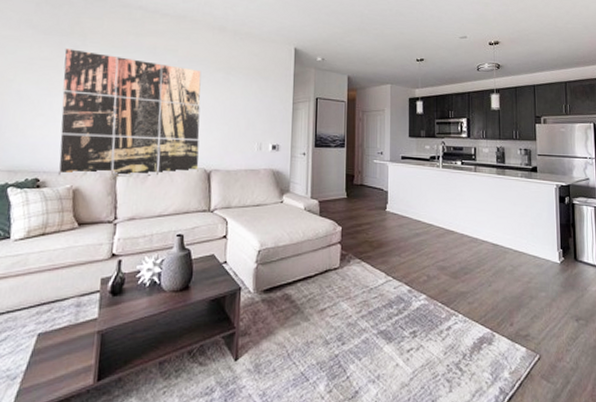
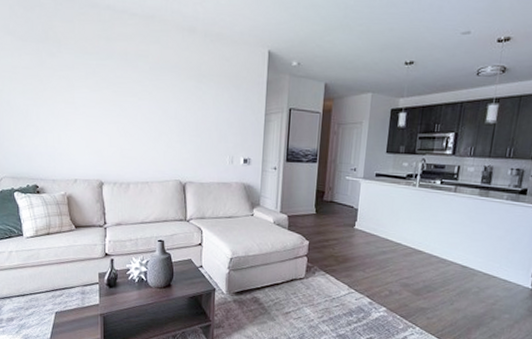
wall art: present [59,48,202,177] -> none [42,56,175,186]

